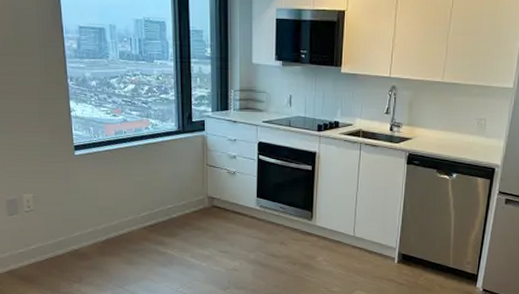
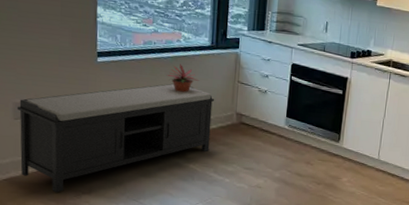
bench: none [9,171,186,283] -> present [16,83,215,193]
potted plant: none [139,150,170,179] -> present [167,63,200,93]

